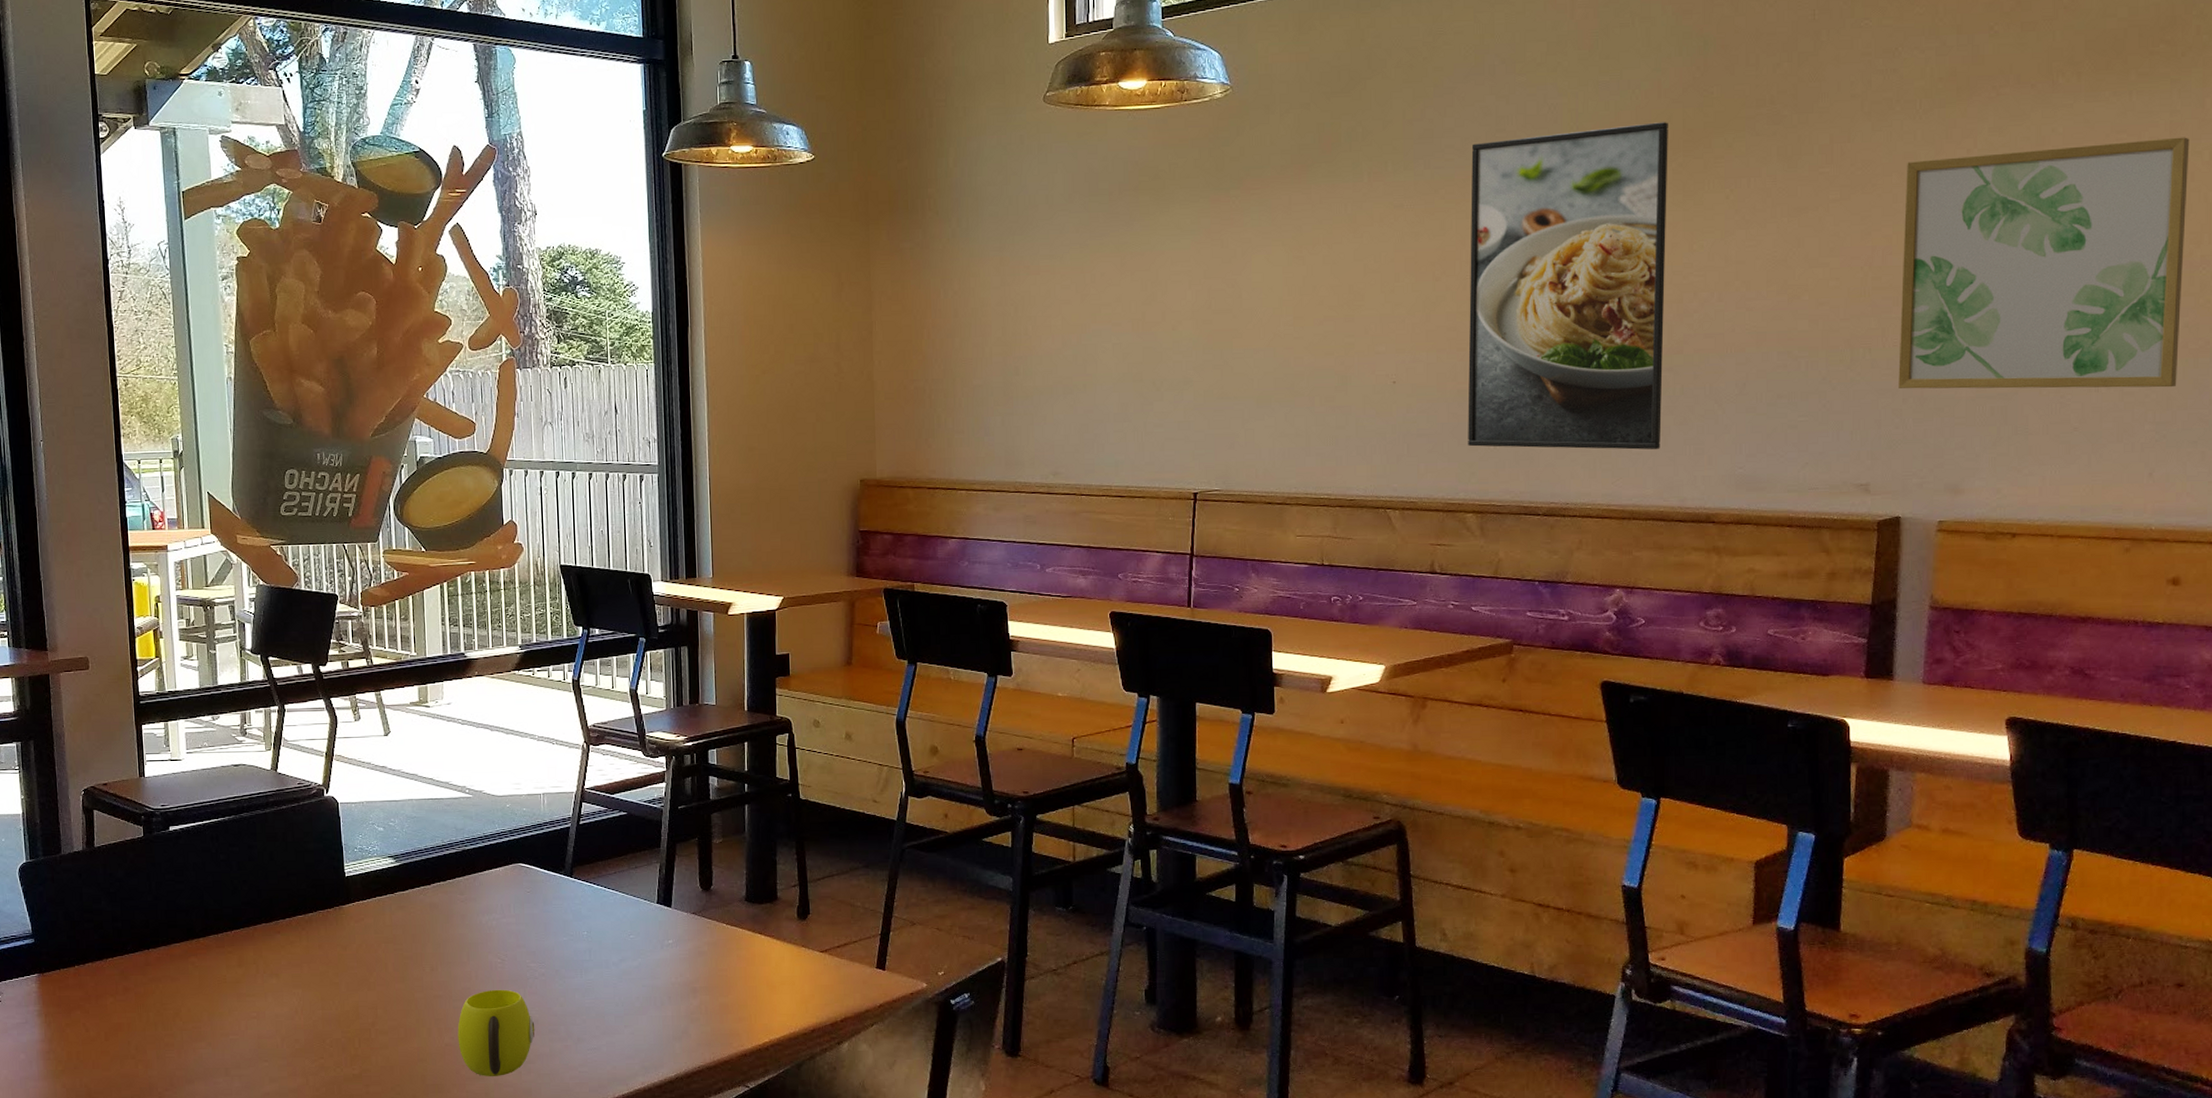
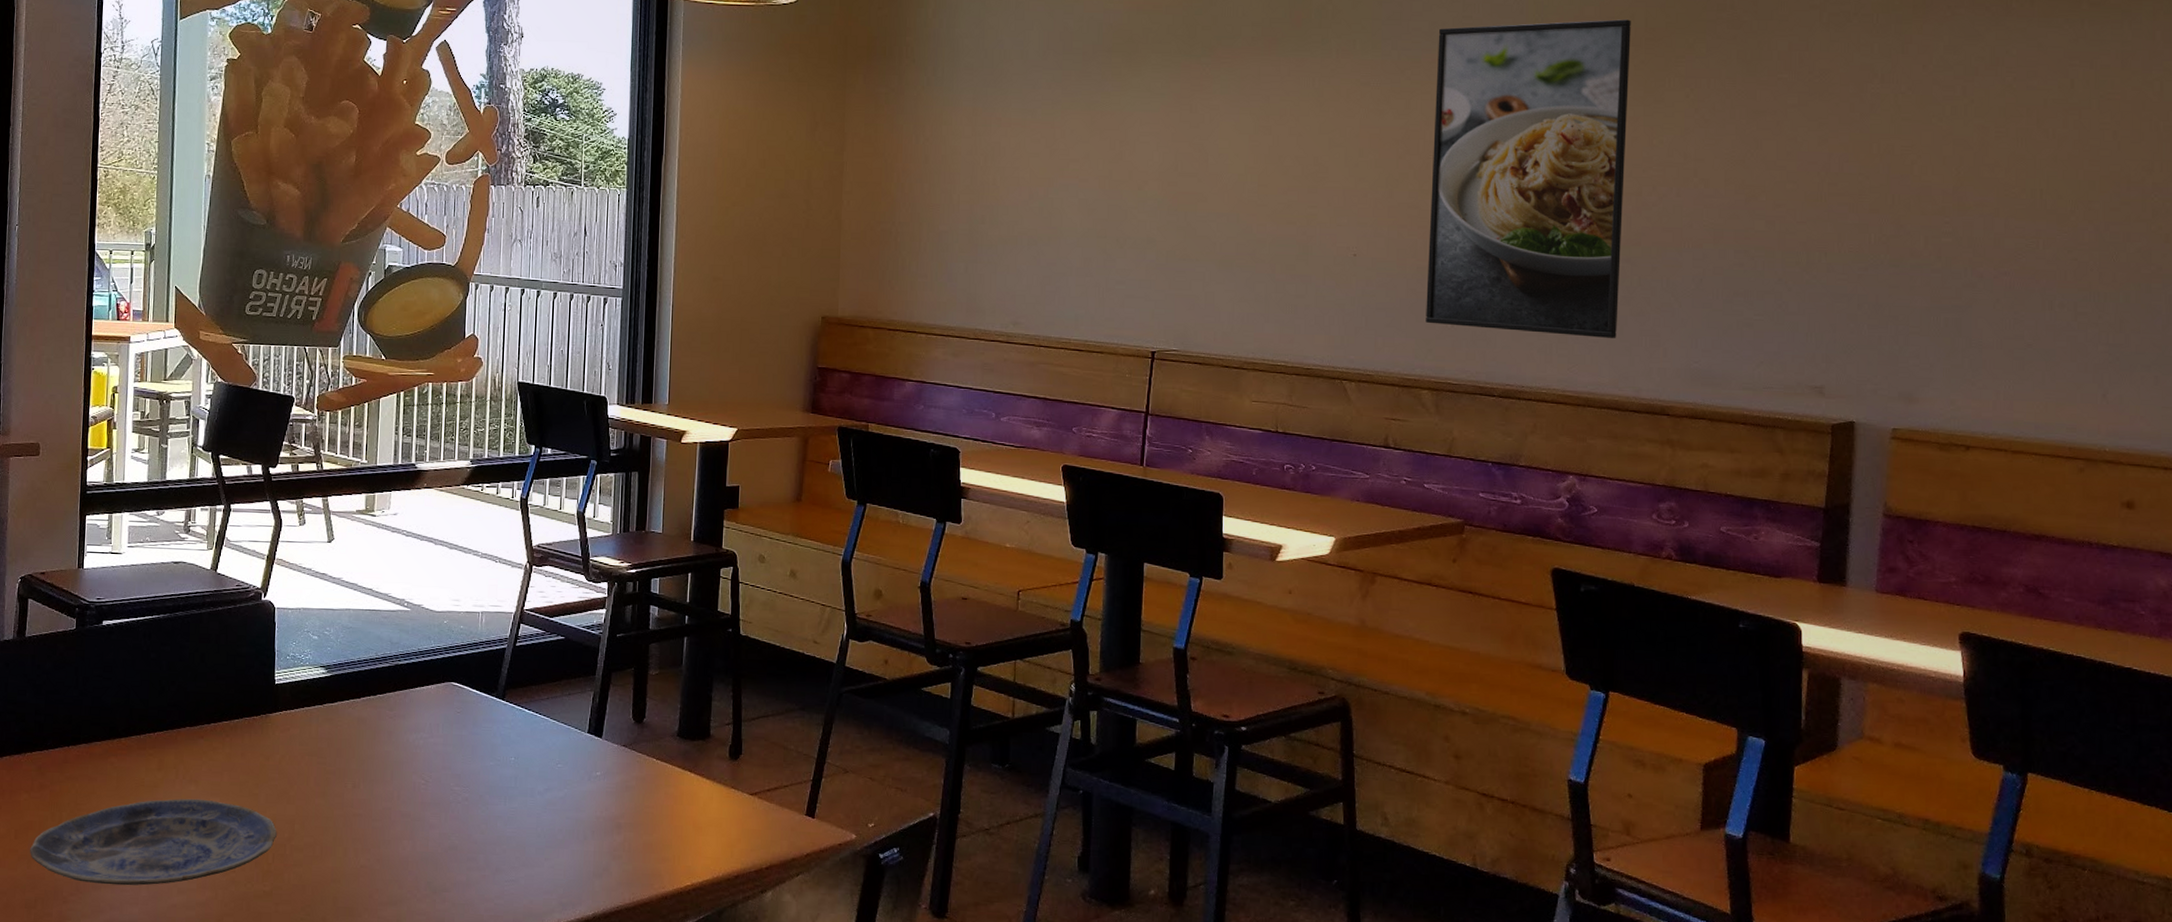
plate: none [121,991,361,1078] -> present [30,798,277,886]
cup: present [457,989,535,1076] -> none [373,811,454,903]
wall art: present [1898,137,2190,389] -> none [1854,66,2141,311]

